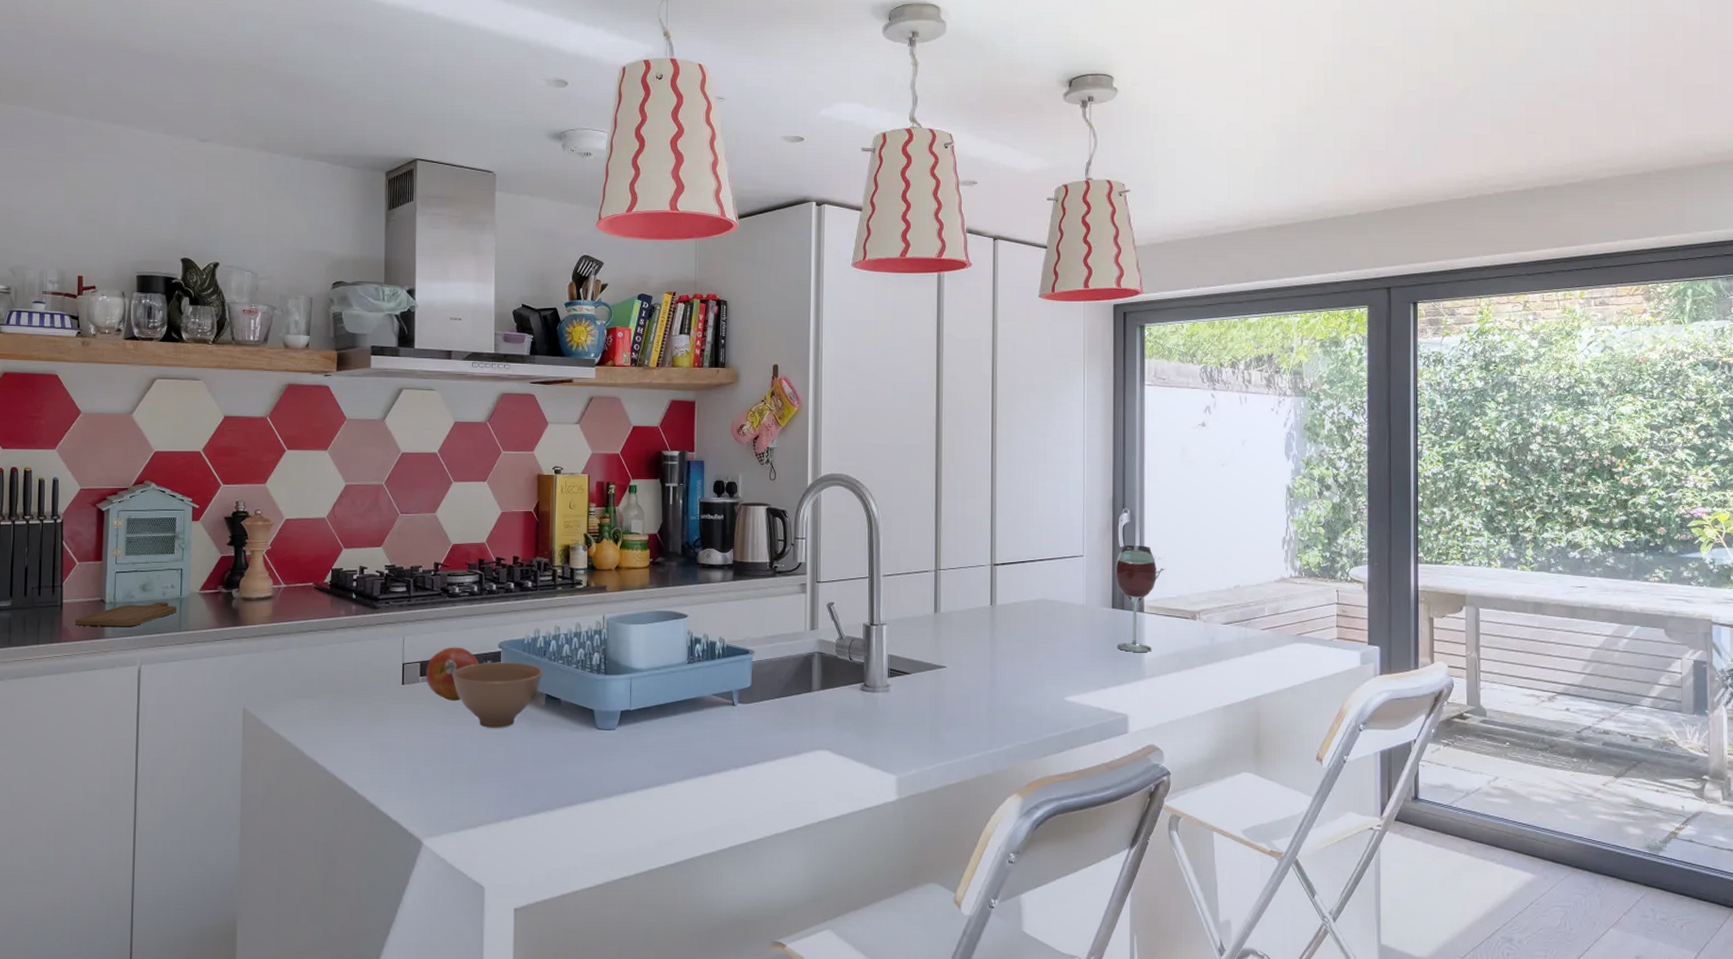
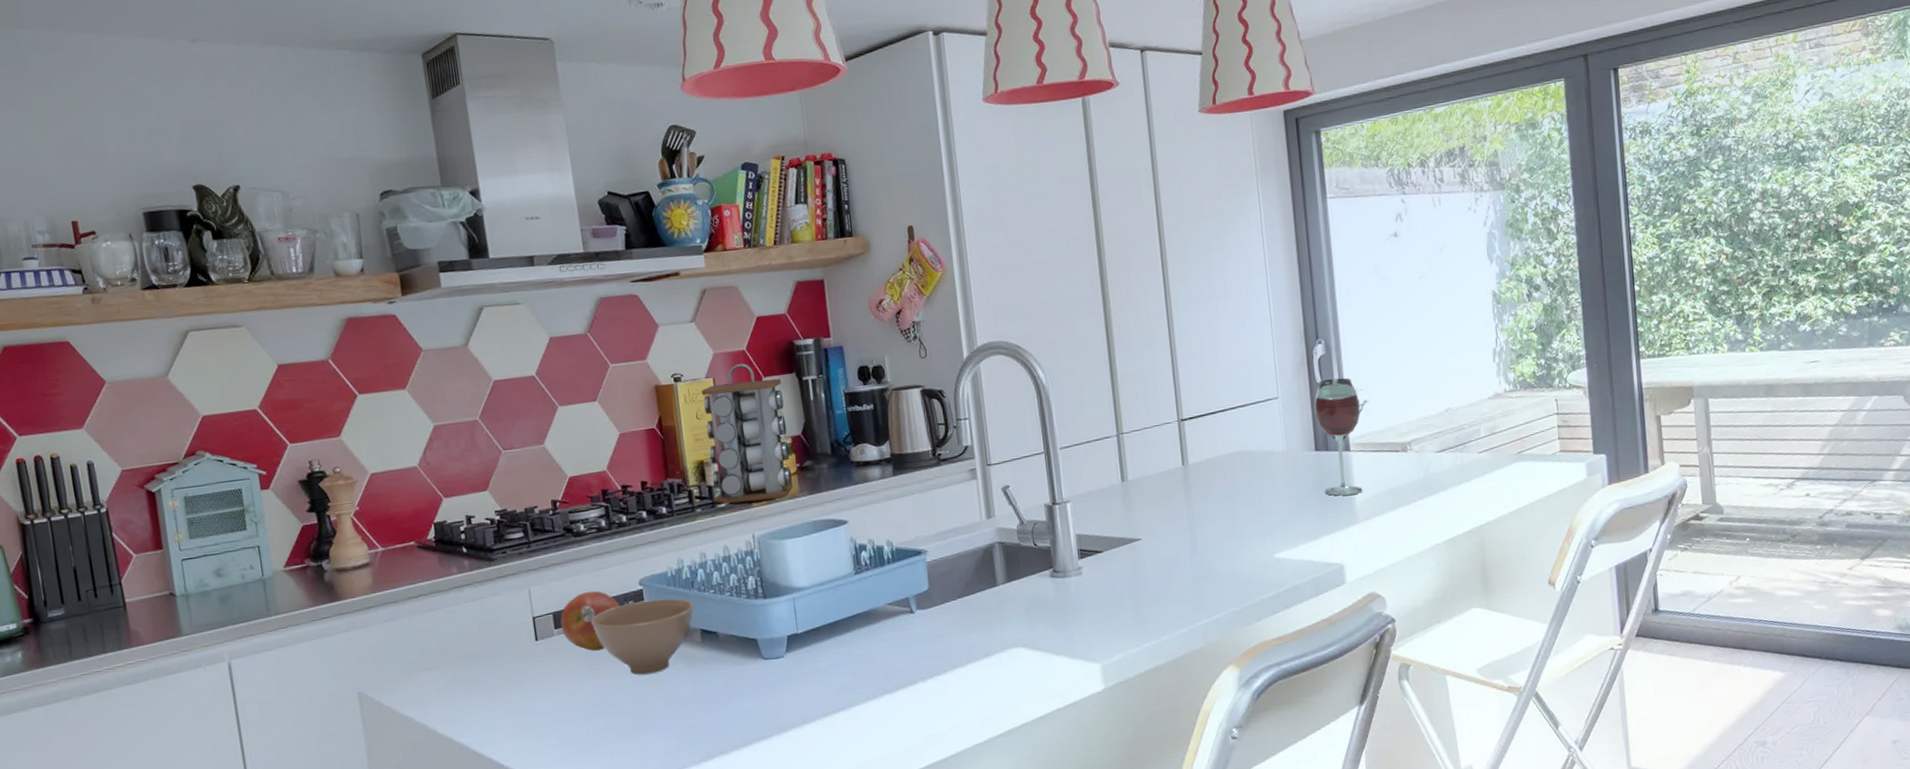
chopping board: present [76,602,177,627] -> none [144,585,261,626]
spice rack: none [574,464,646,588] -> present [701,363,793,505]

